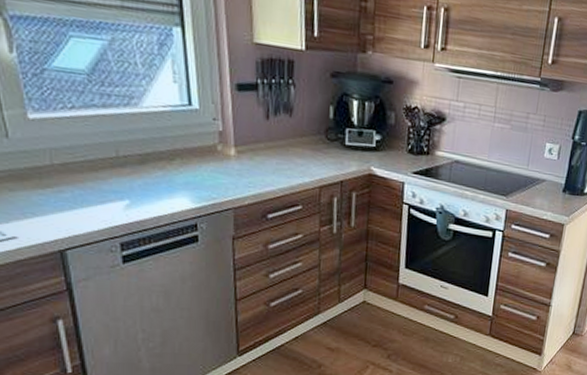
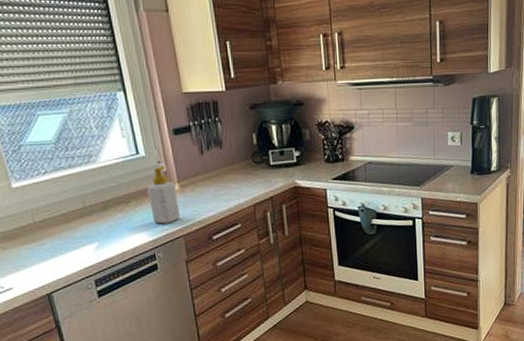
soap bottle: none [197,124,233,192] -> present [148,166,180,224]

